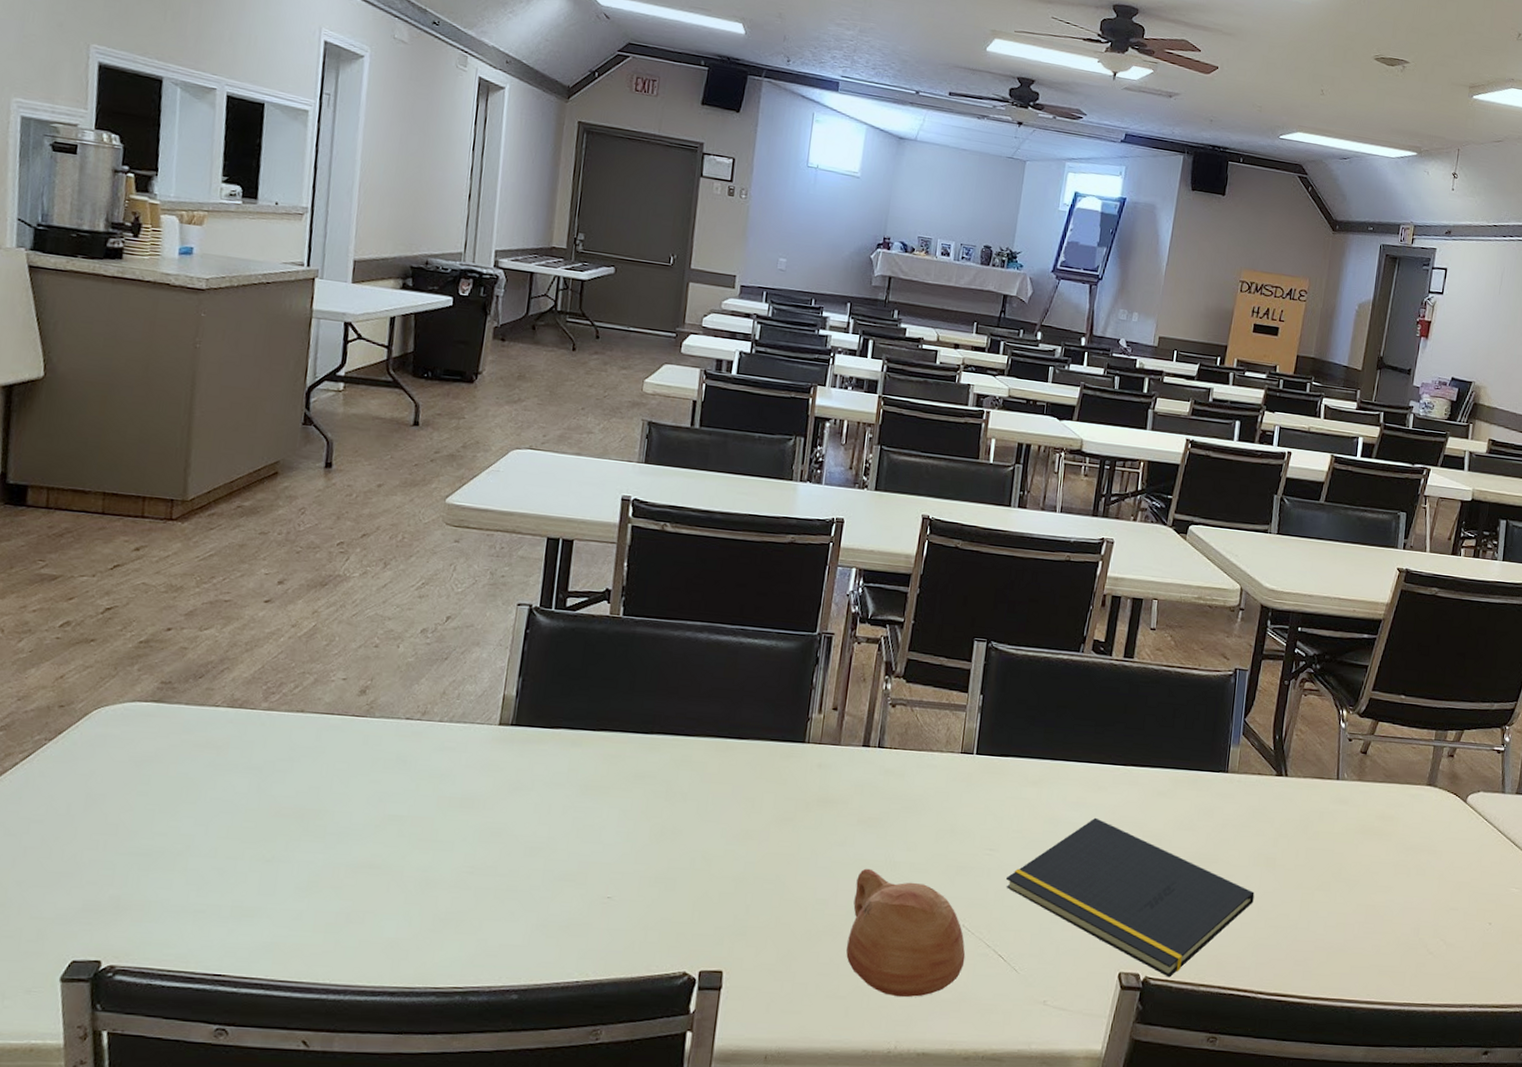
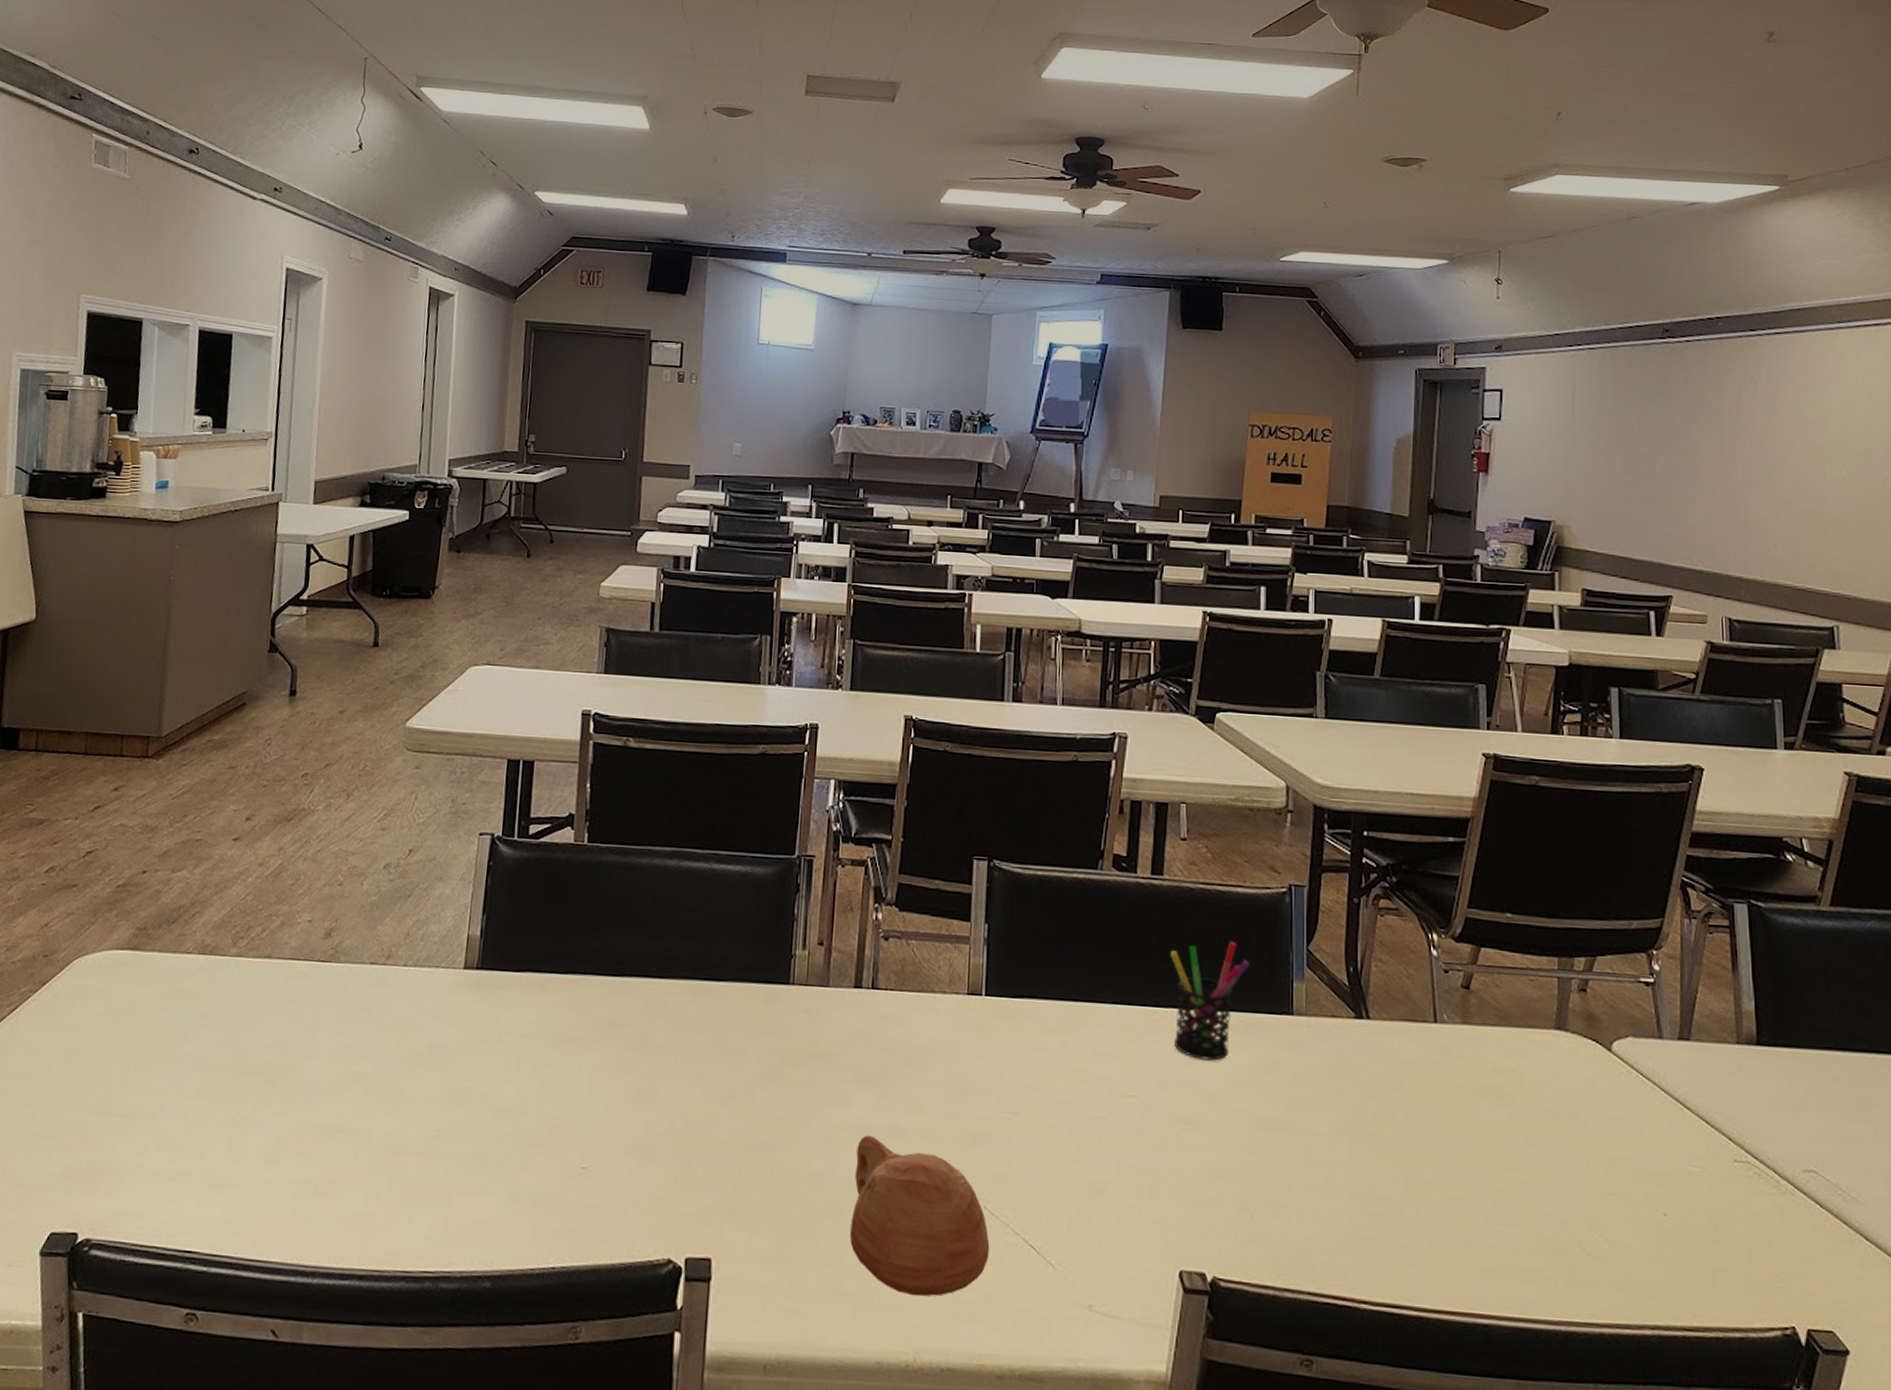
notepad: present [1005,817,1255,978] -> none [1031,1072,1343,1279]
pen holder: none [1131,713,1197,809] -> present [1170,941,1249,1061]

